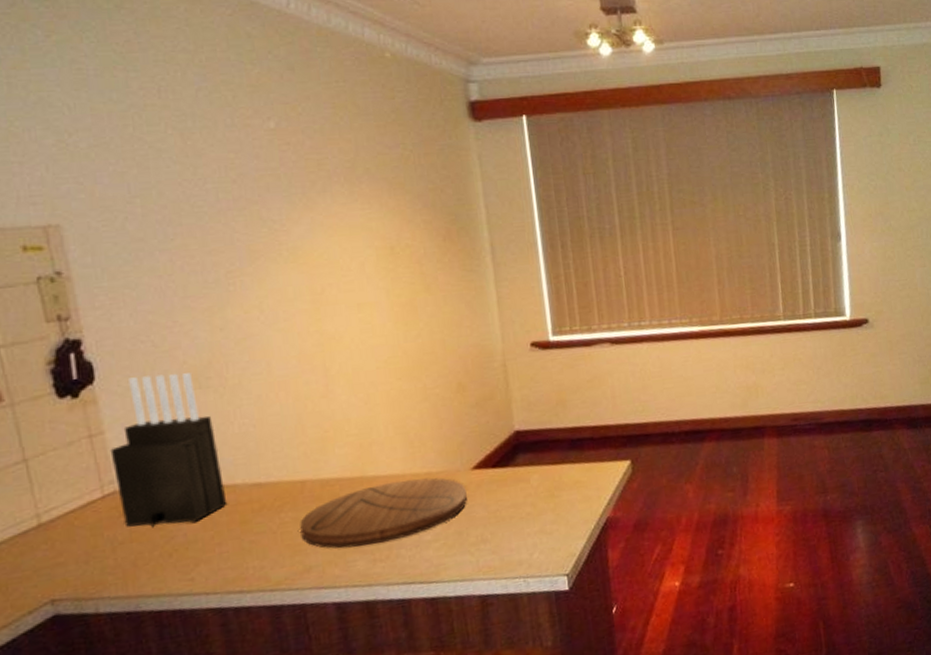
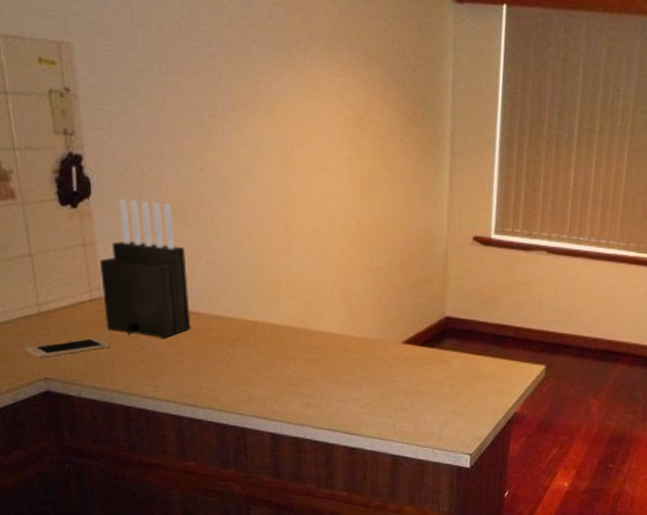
cell phone: none [23,539,130,578] -> present [25,337,109,358]
cutting board: present [300,478,467,549] -> none [249,339,394,391]

